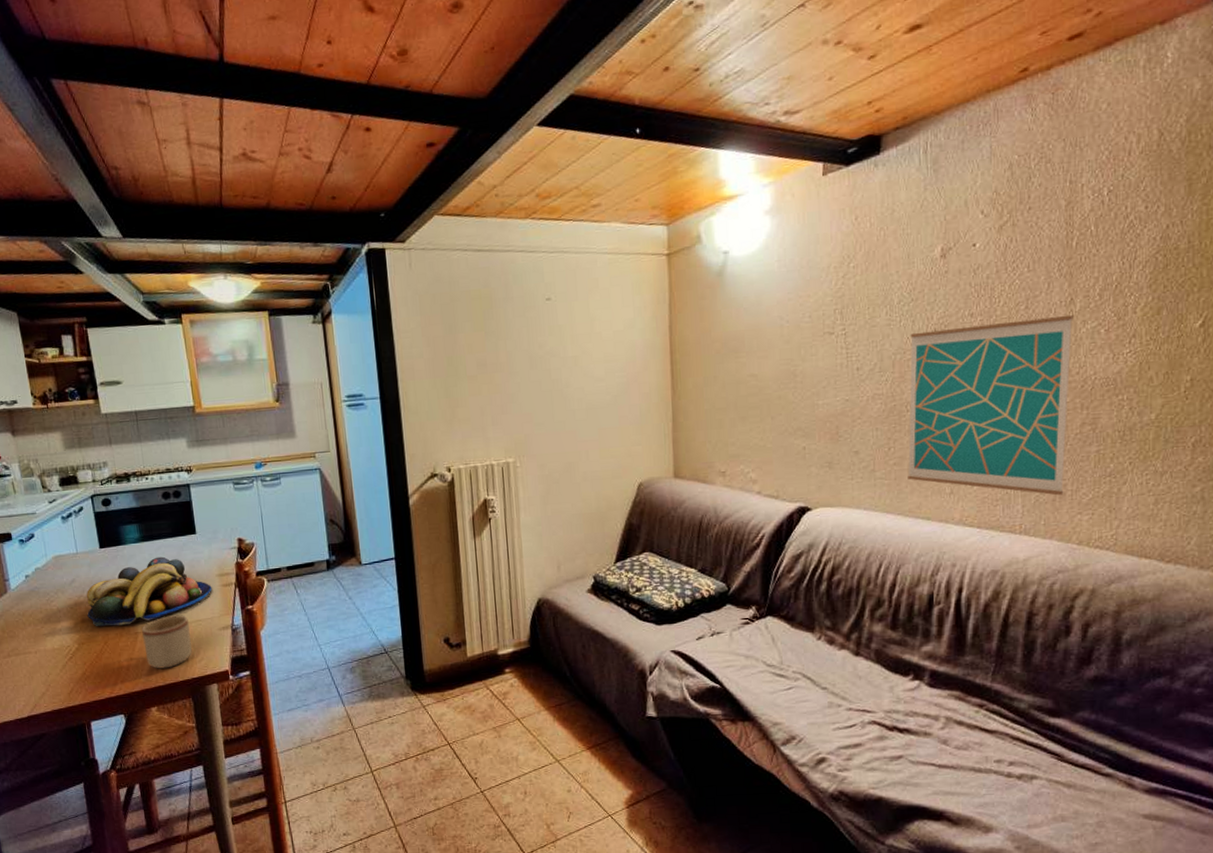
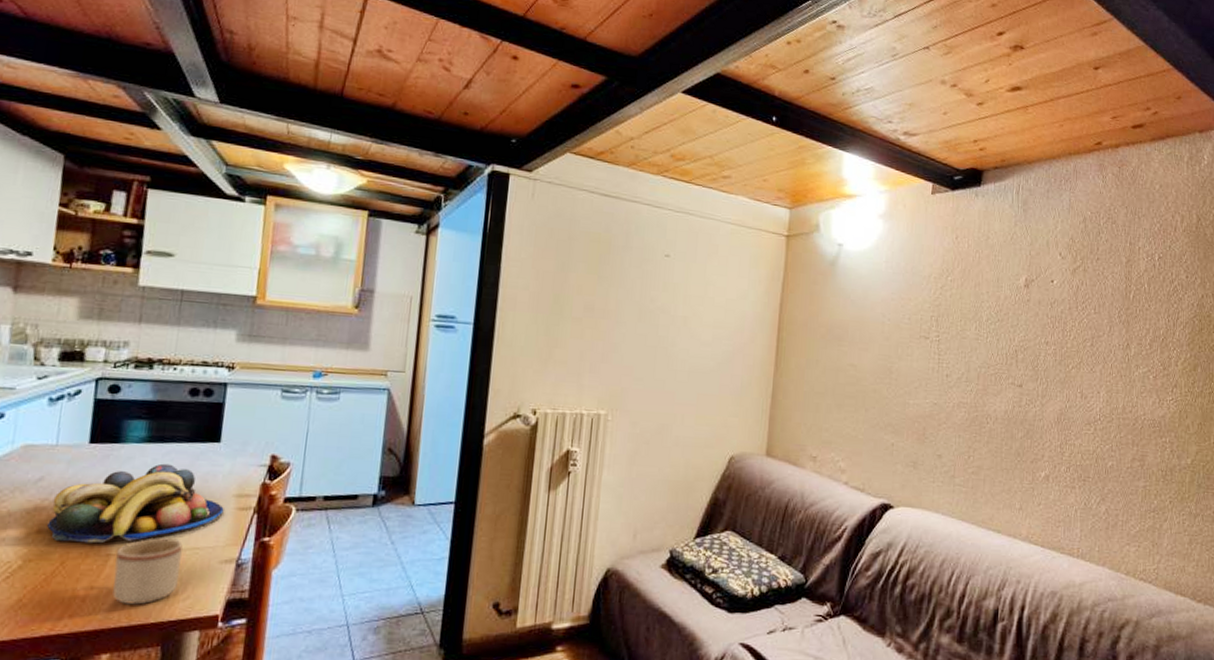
wall art: present [907,314,1073,496] -> none [983,350,1129,525]

